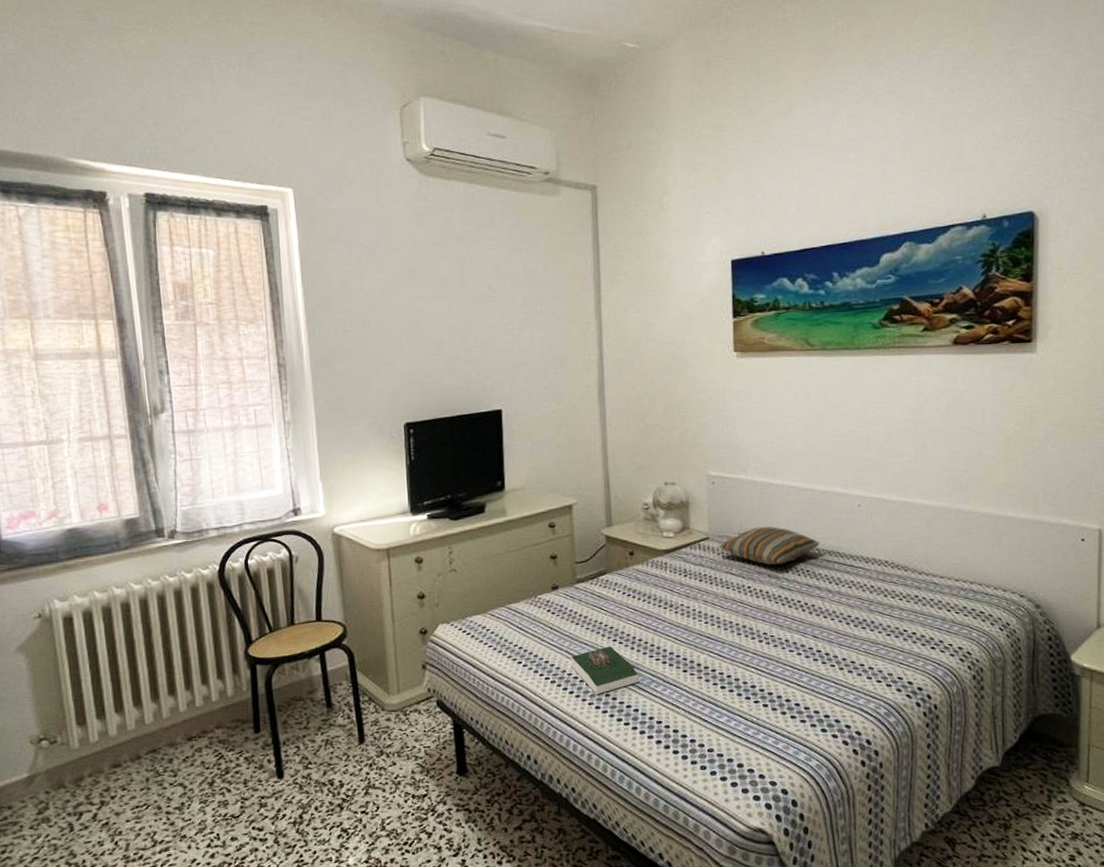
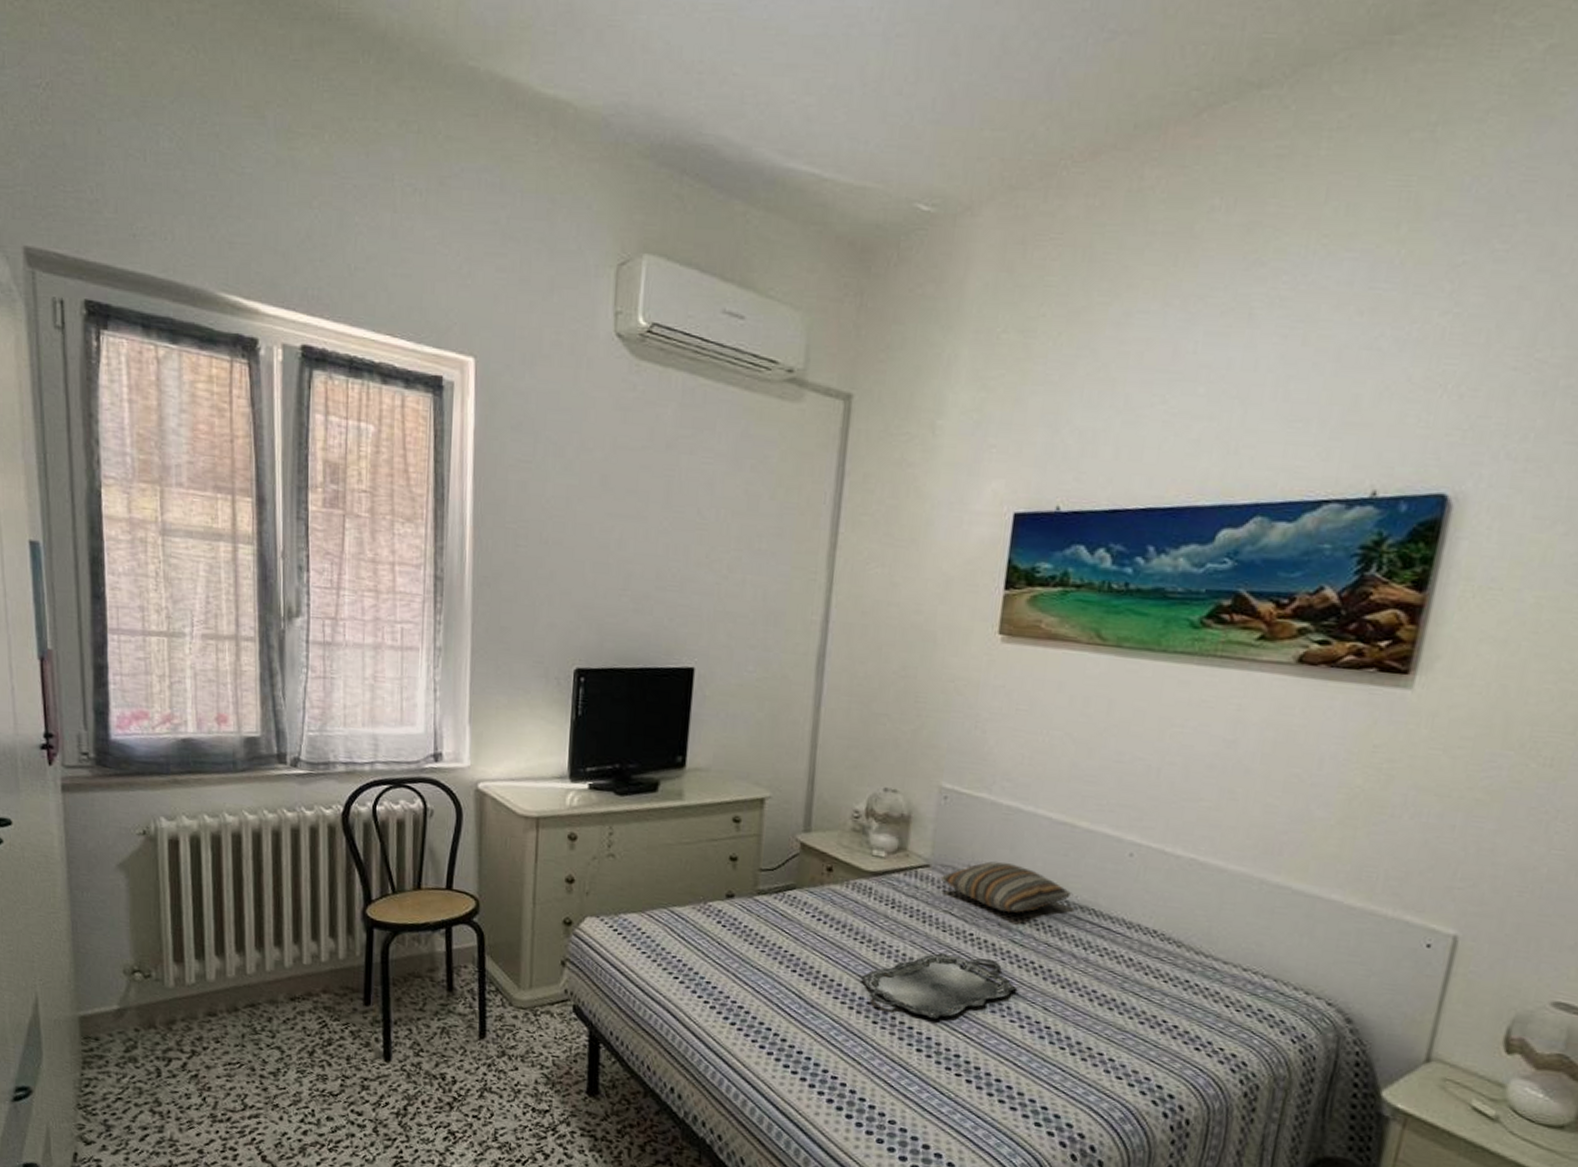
book: present [571,646,640,694] -> none [737,976,818,1032]
serving tray: none [668,604,790,660] -> present [860,952,1016,1020]

